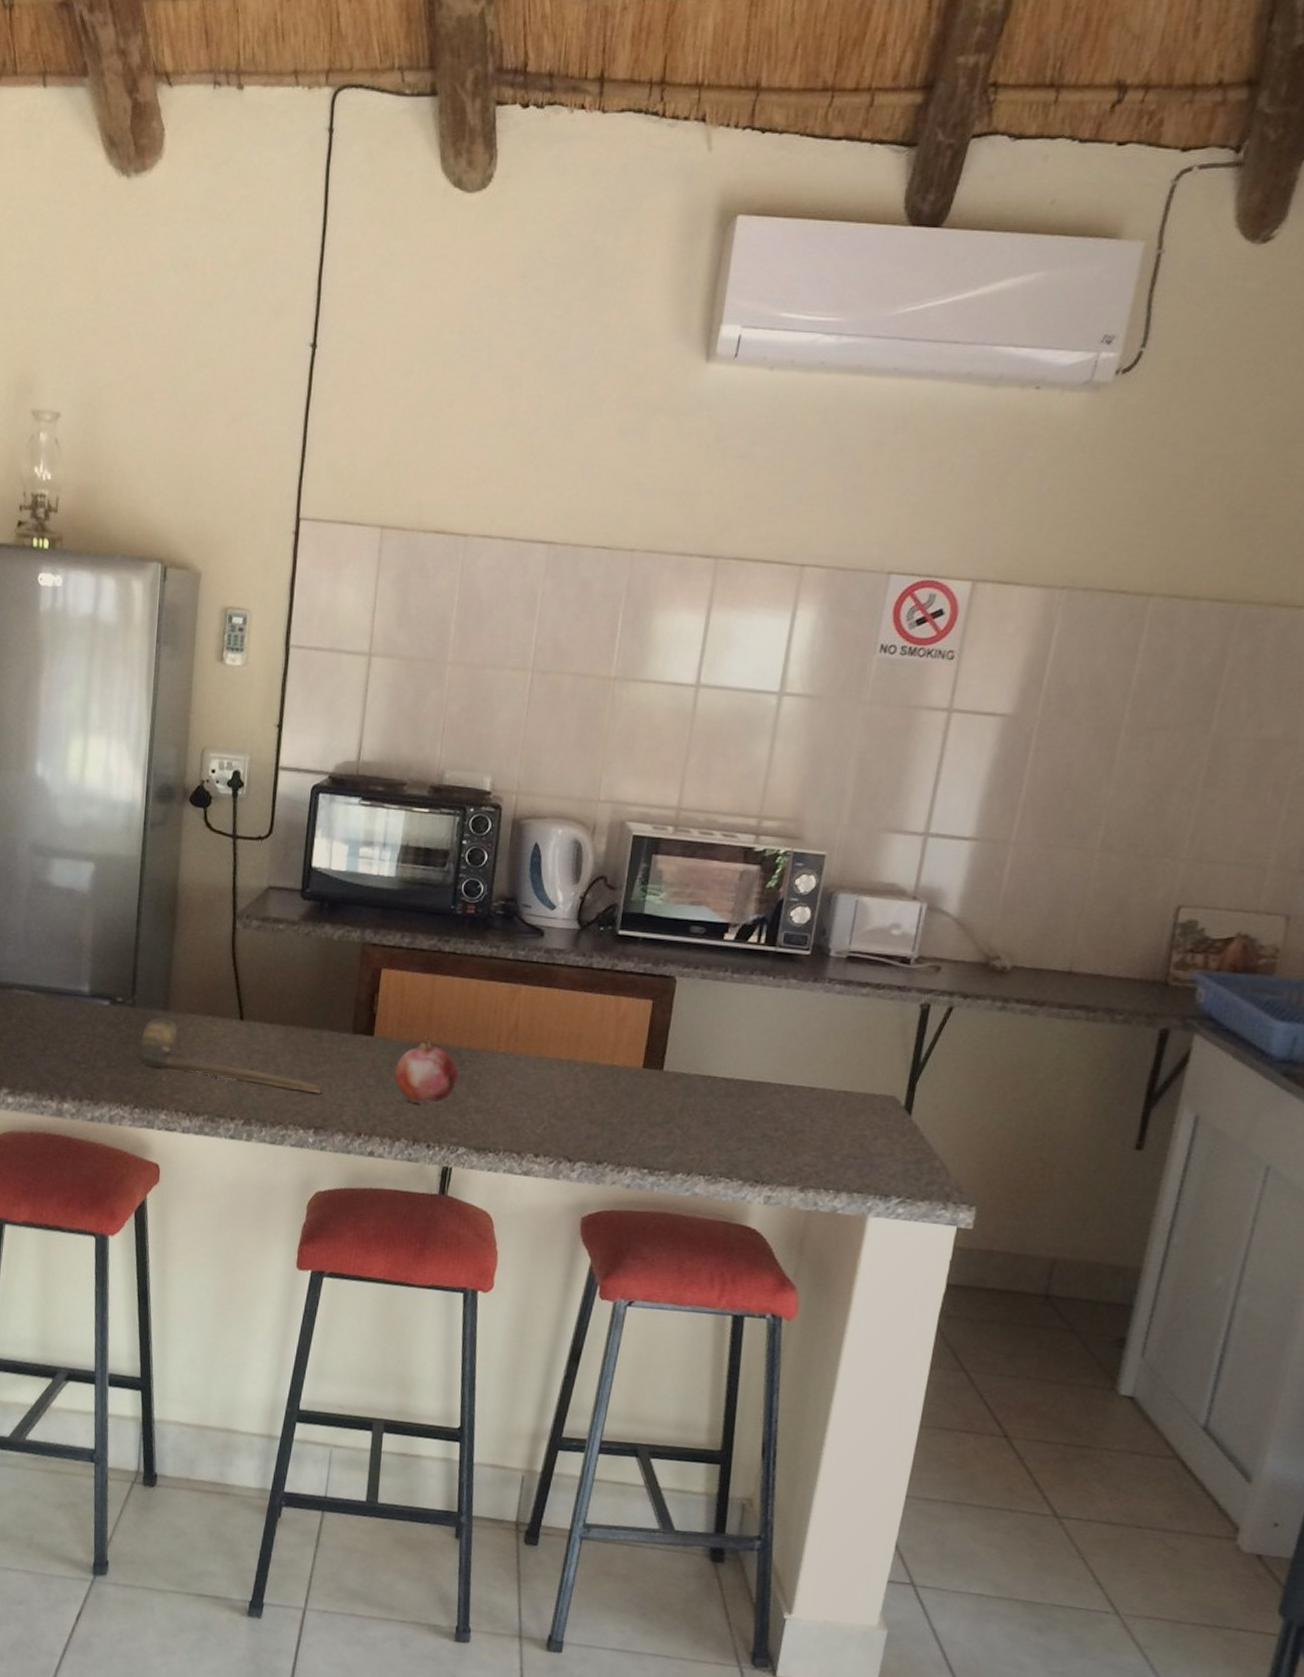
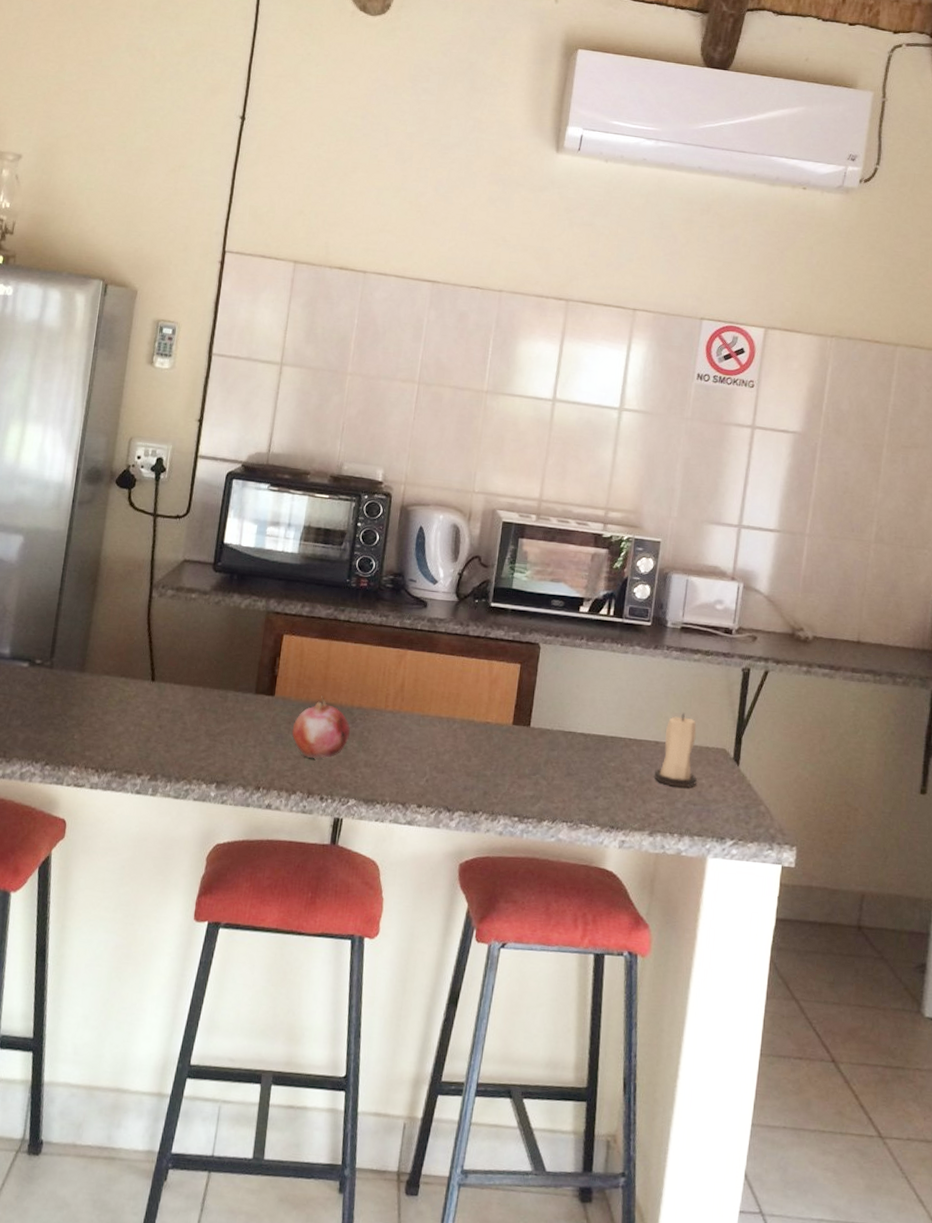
spoon: present [135,1018,322,1094] -> none [49,679,225,751]
candle: none [807,1055,861,1139] -> present [653,712,698,787]

